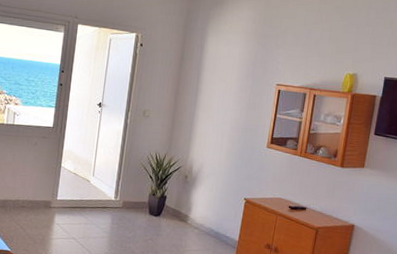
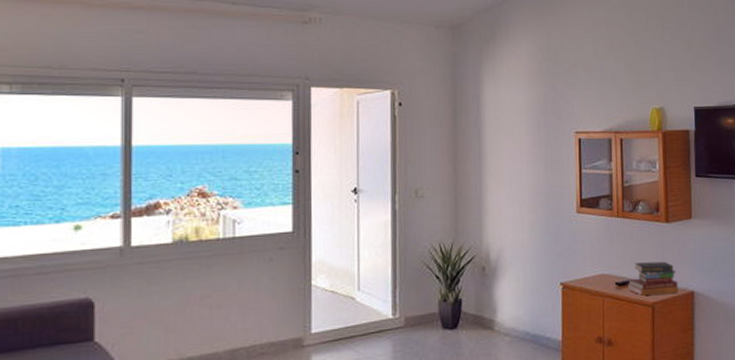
books: none [298,194,342,224] -> present [627,261,679,297]

